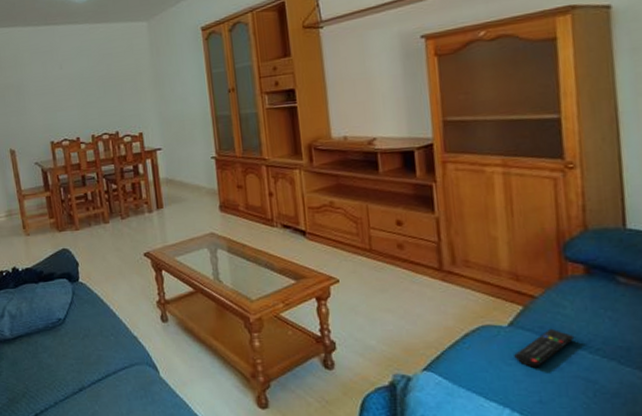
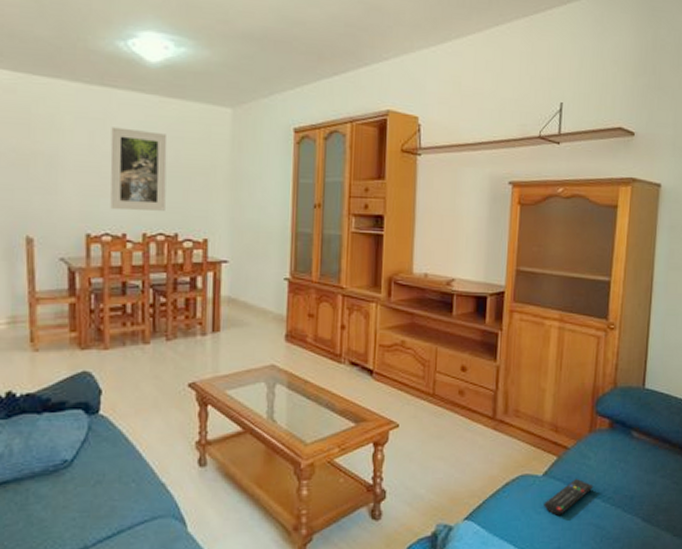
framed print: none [57,53,106,120] -> present [110,127,167,211]

